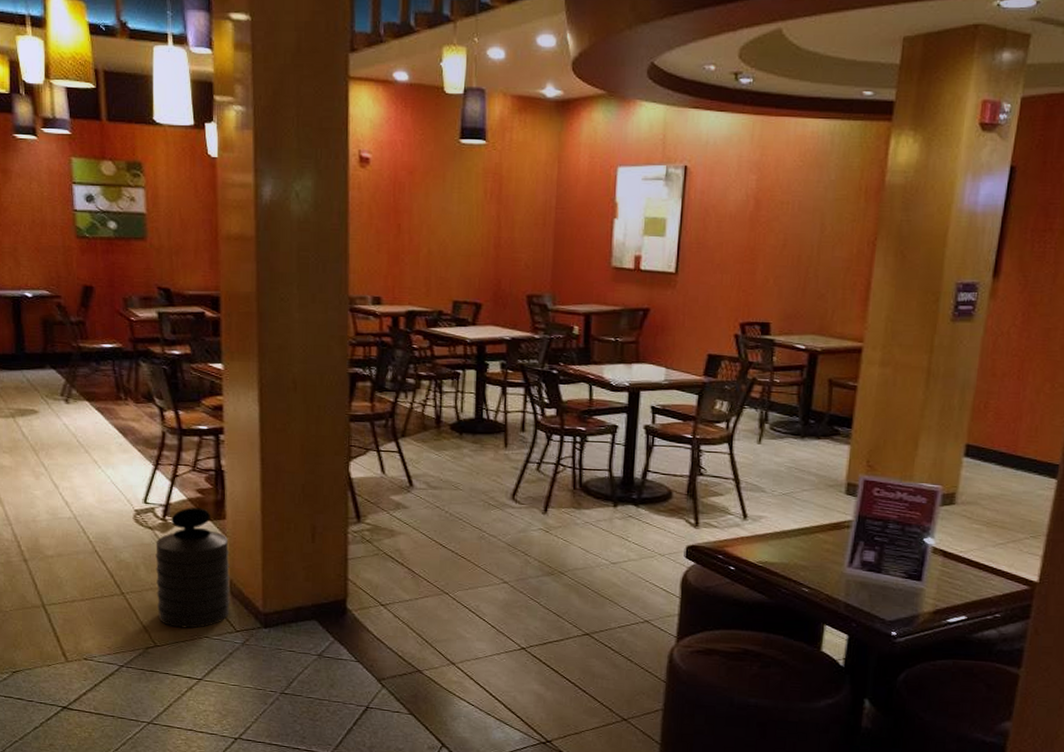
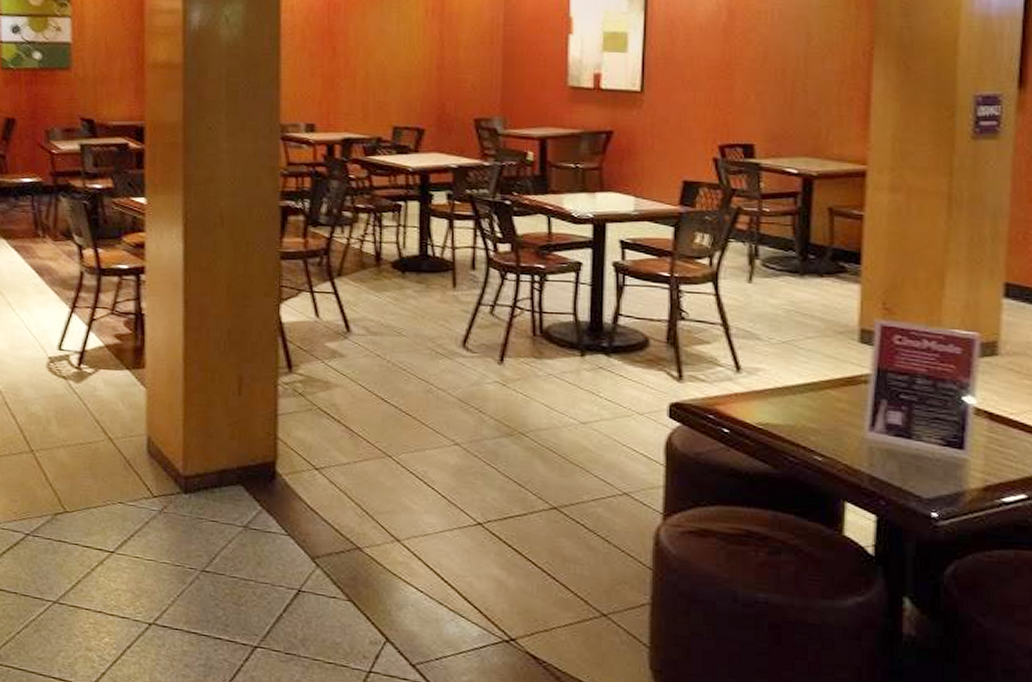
trash can: present [155,507,231,629] -> none [68,355,149,493]

